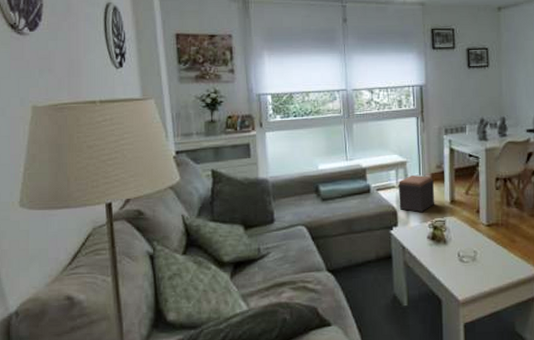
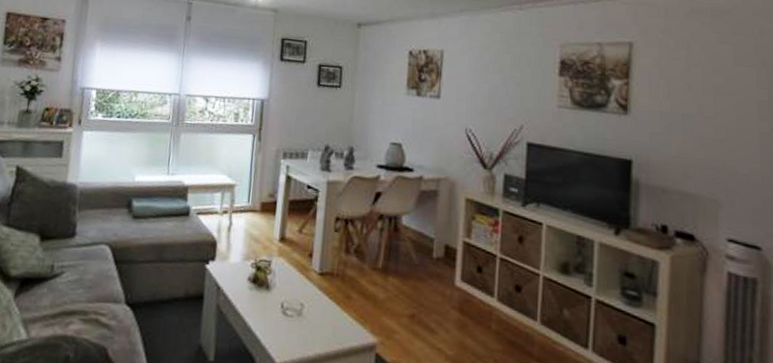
footstool: present [399,175,434,213] -> none [220,202,264,248]

